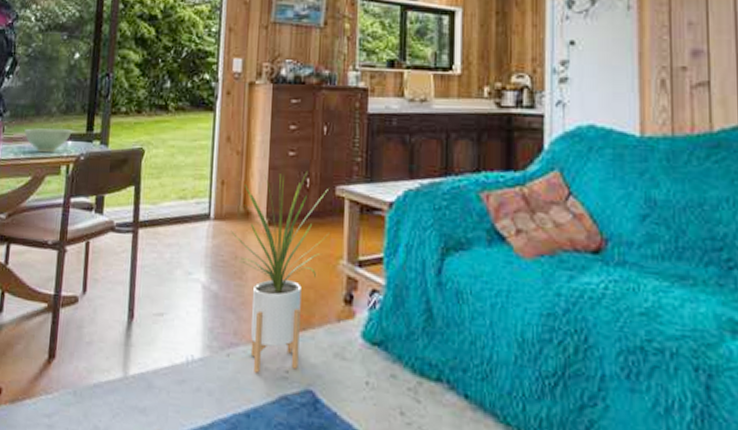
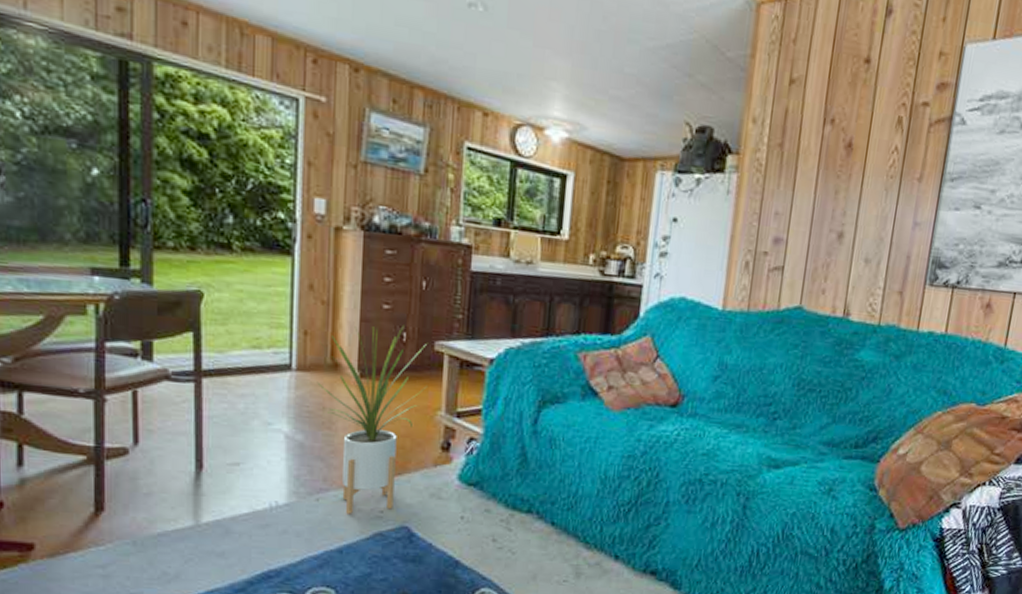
bowl: present [24,127,72,153] -> none [25,257,98,288]

